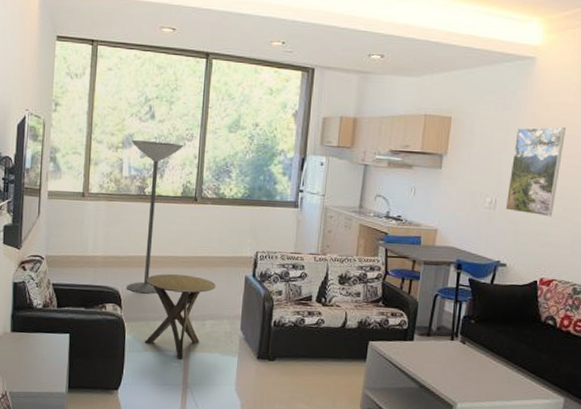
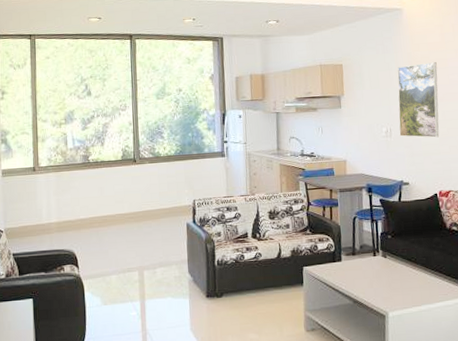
floor lamp: present [127,139,184,294] -> none [73,114,119,252]
side table: present [144,273,216,360] -> none [98,229,161,308]

